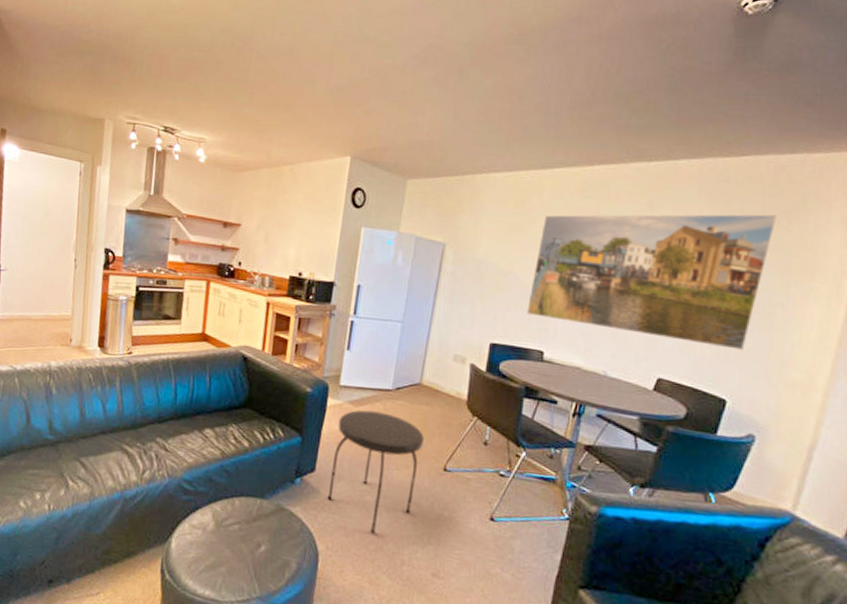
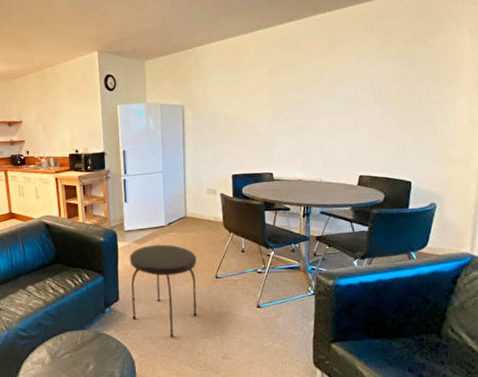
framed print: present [527,214,777,350] -> none [254,36,424,147]

